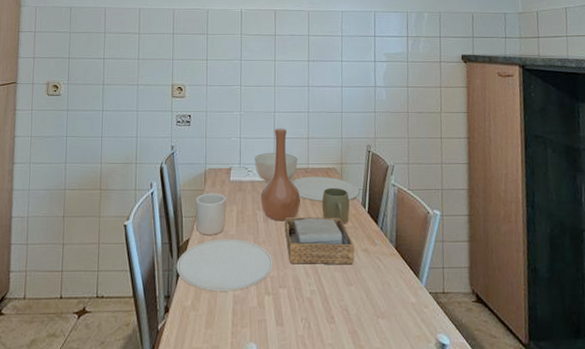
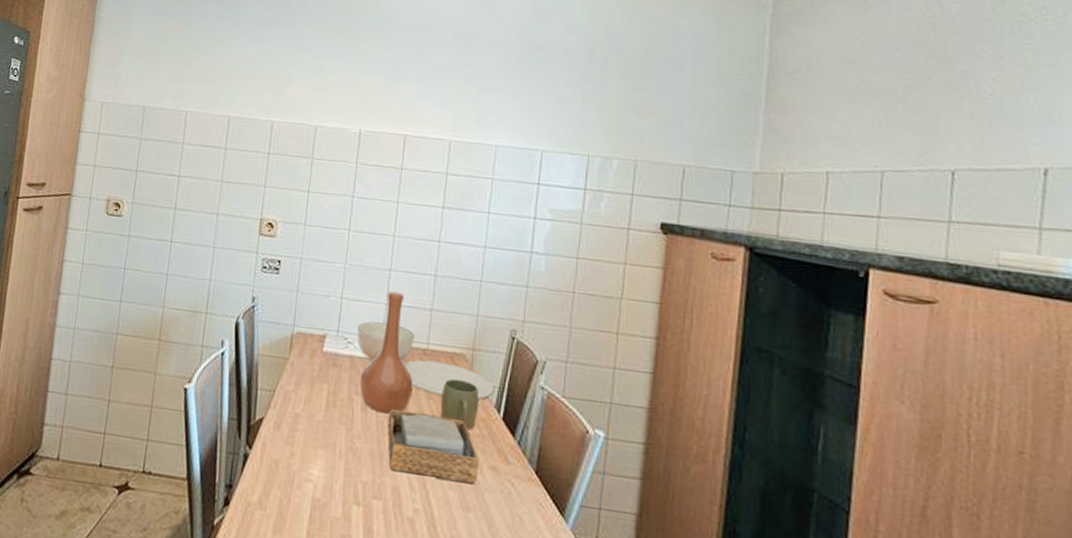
plate: present [176,239,273,292] -> none [243,423,369,494]
mug: present [196,193,226,235] -> none [273,363,316,418]

